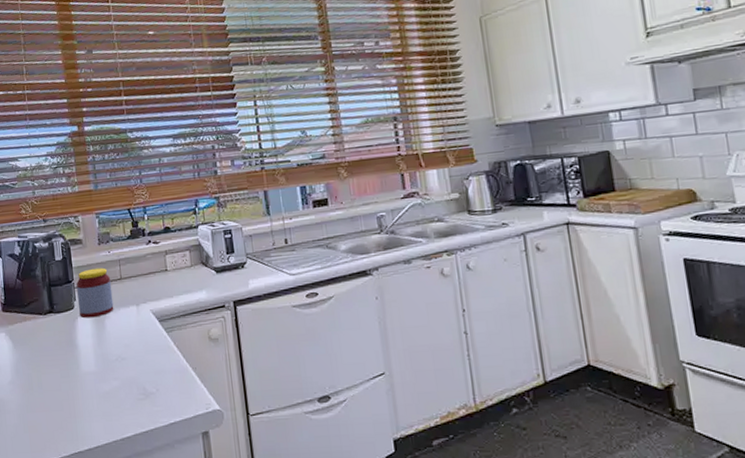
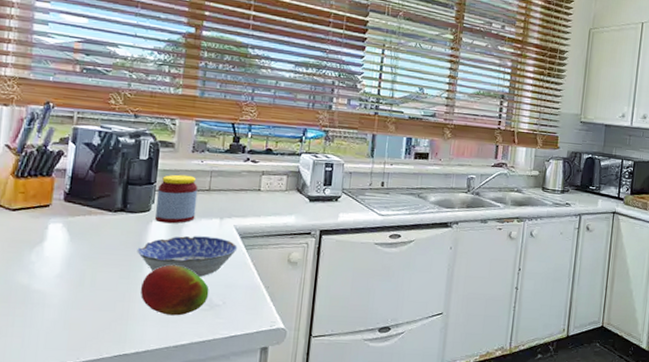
bowl: none [70,324,159,367] -> present [137,236,238,277]
fruit: none [81,357,142,409] -> present [141,264,209,316]

